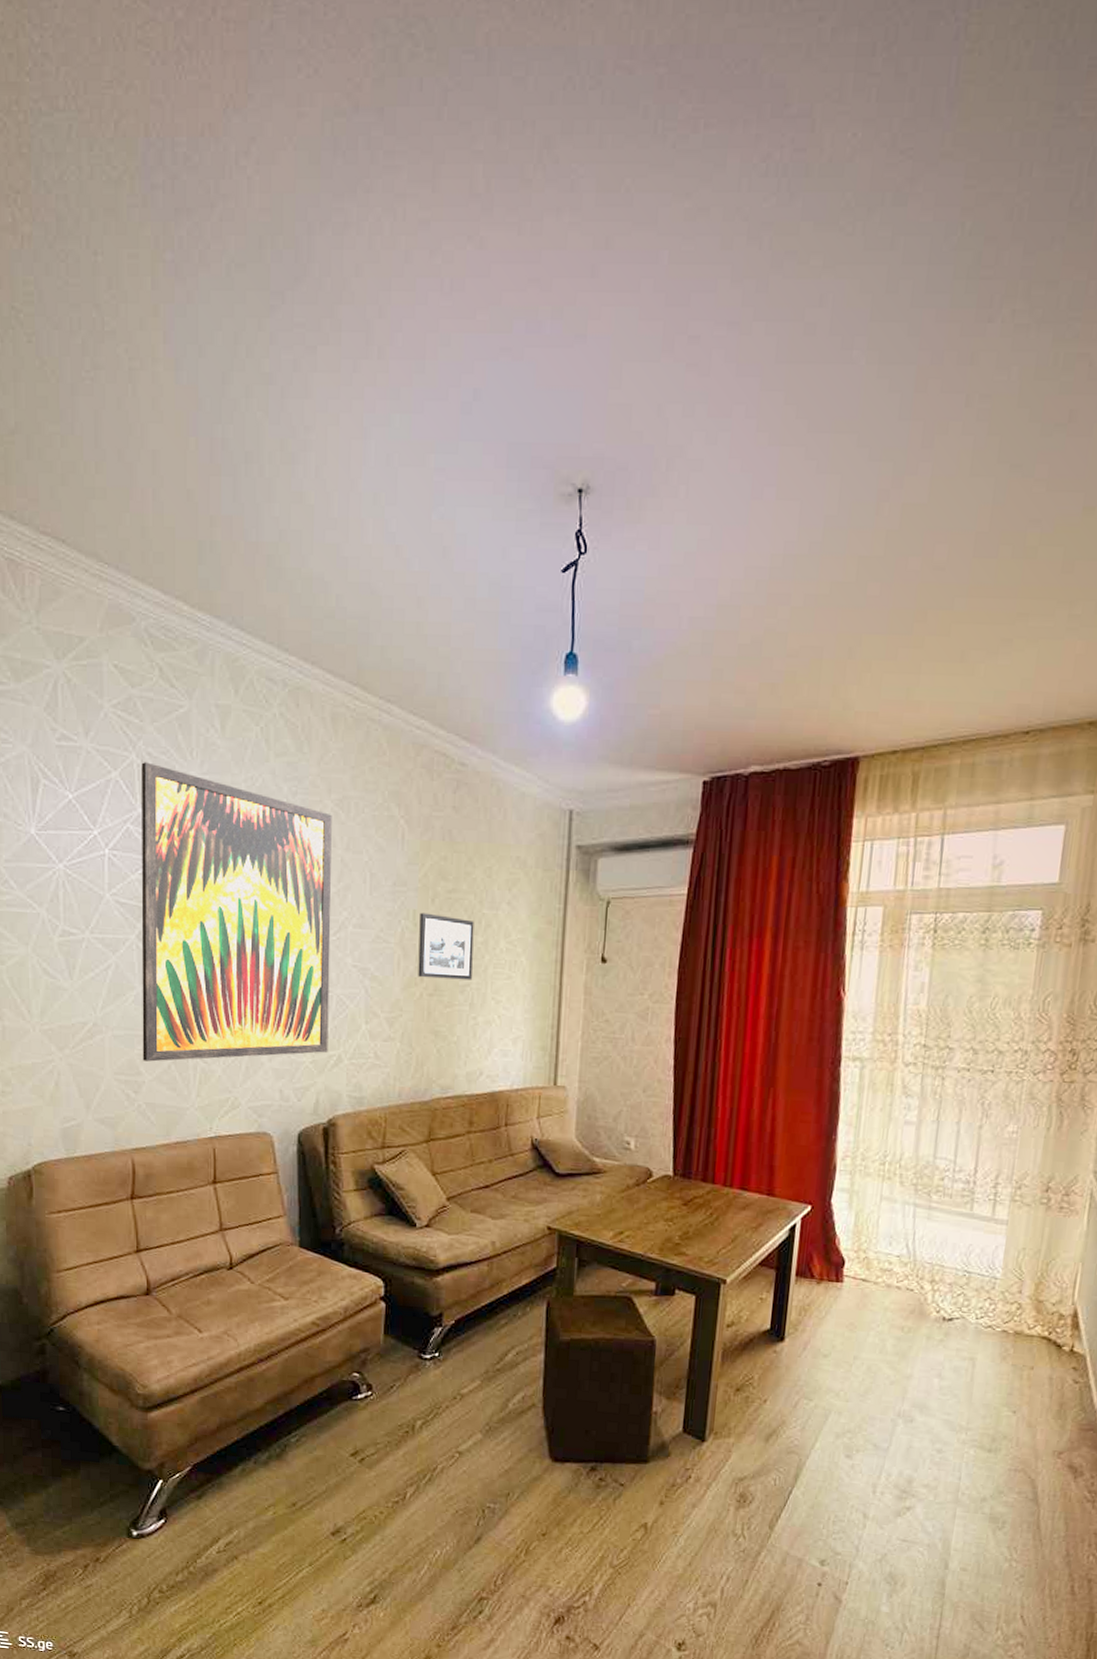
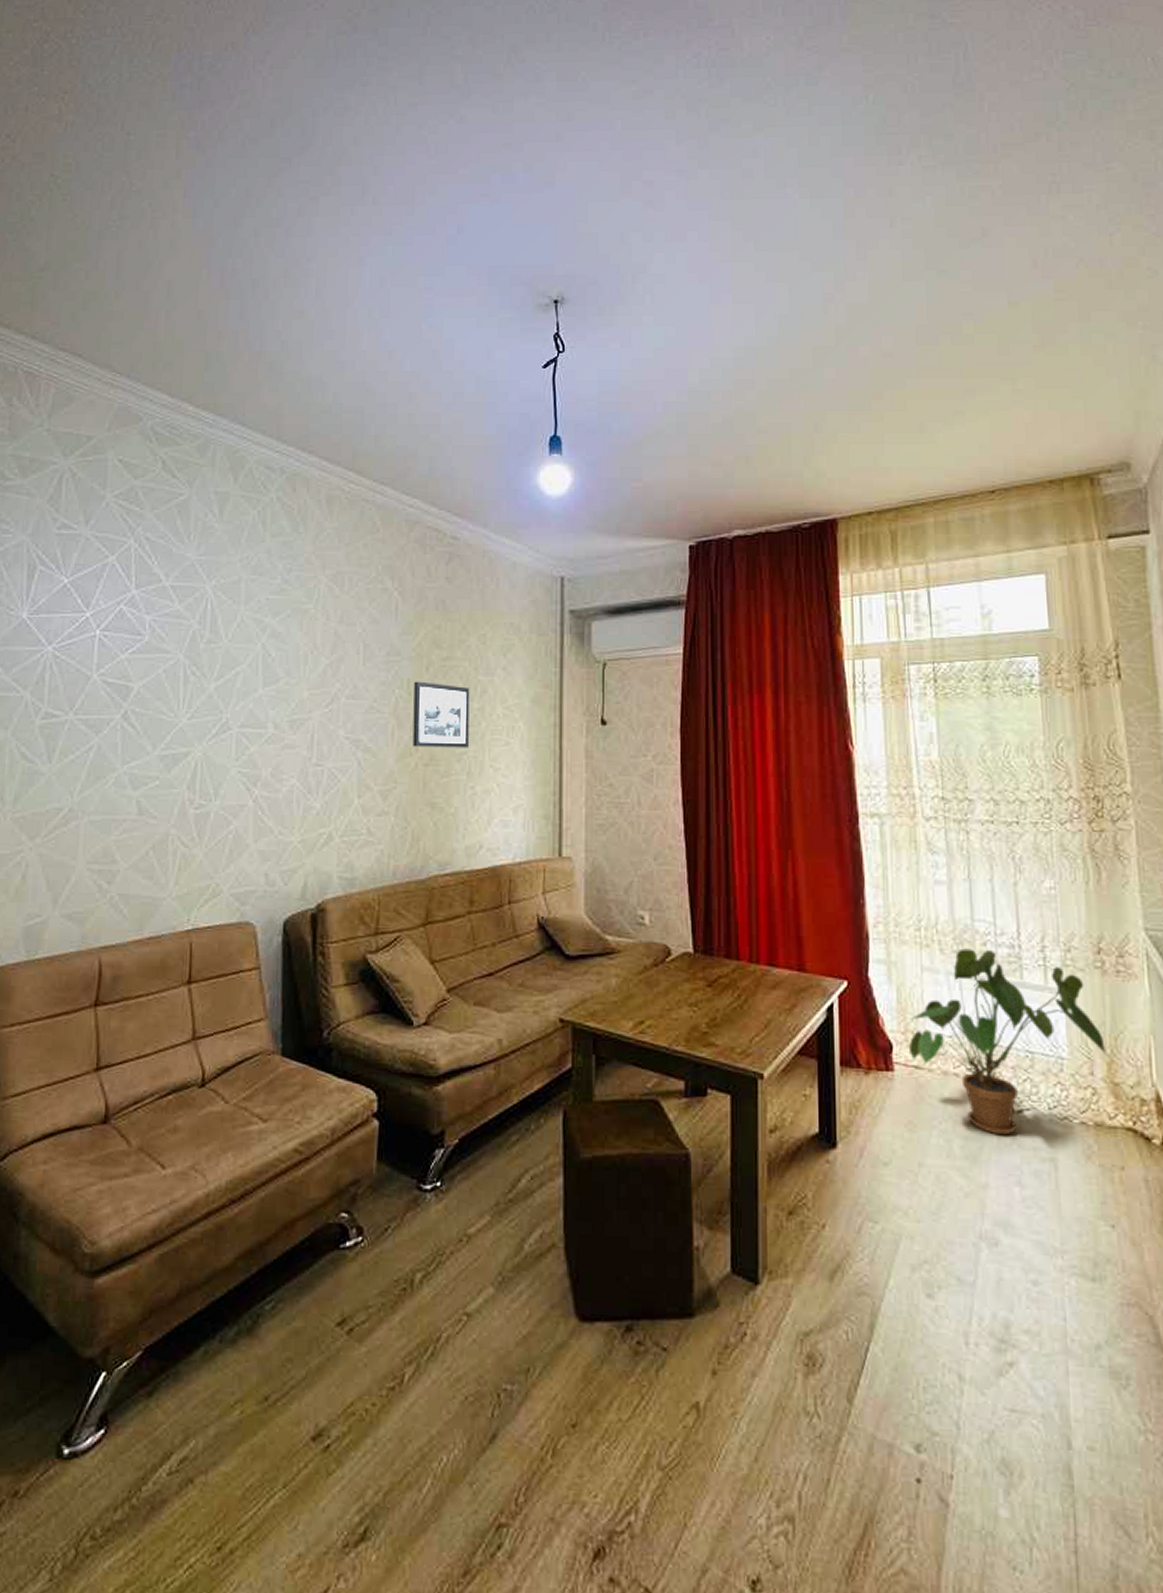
wall art: present [141,762,332,1062] -> none [119,546,326,848]
house plant: none [858,1182,1038,1338] -> present [908,948,1109,1136]

